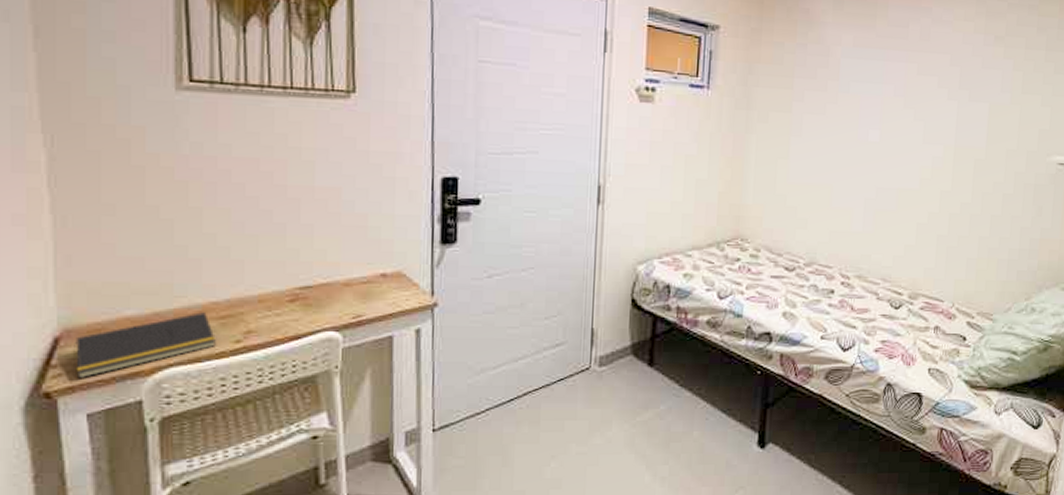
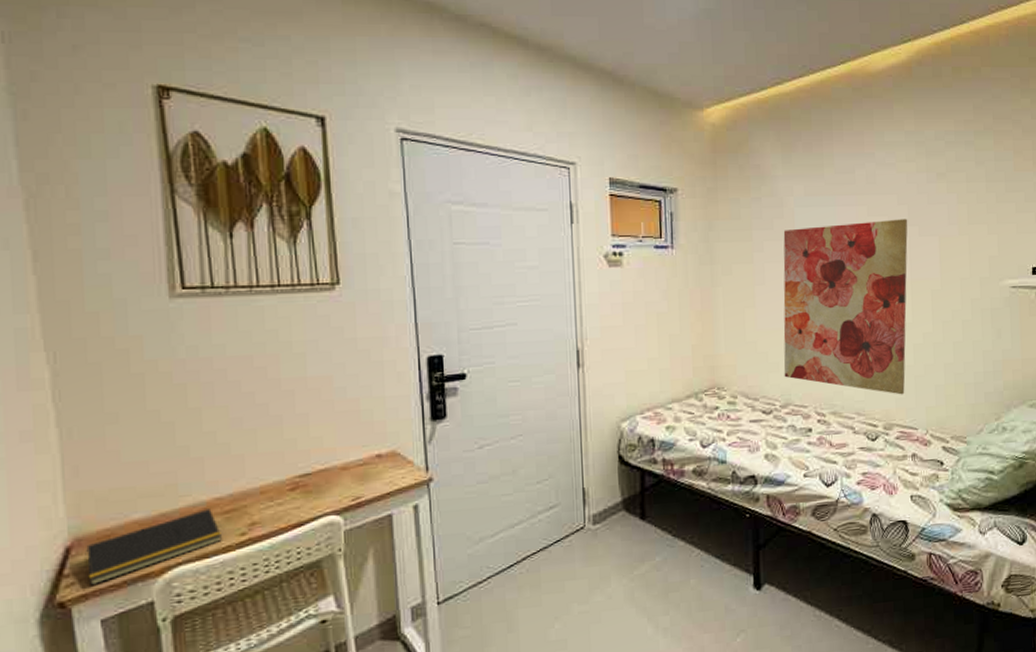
wall art: none [811,80,959,265] -> present [783,218,908,395]

